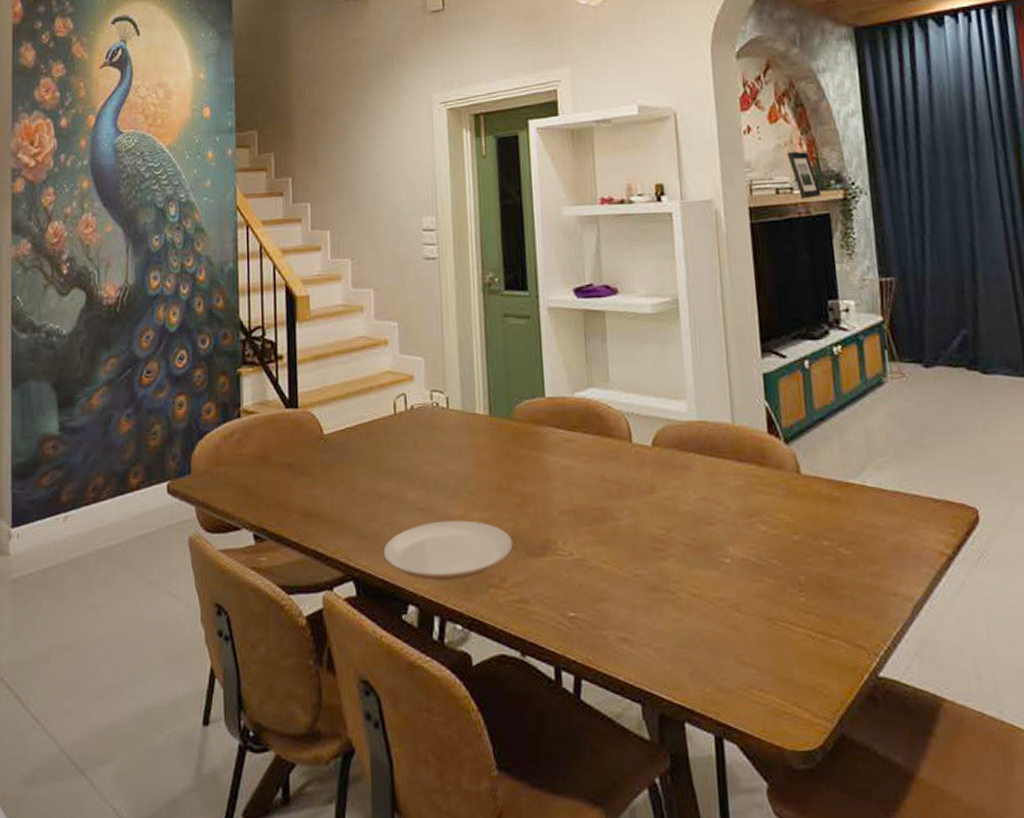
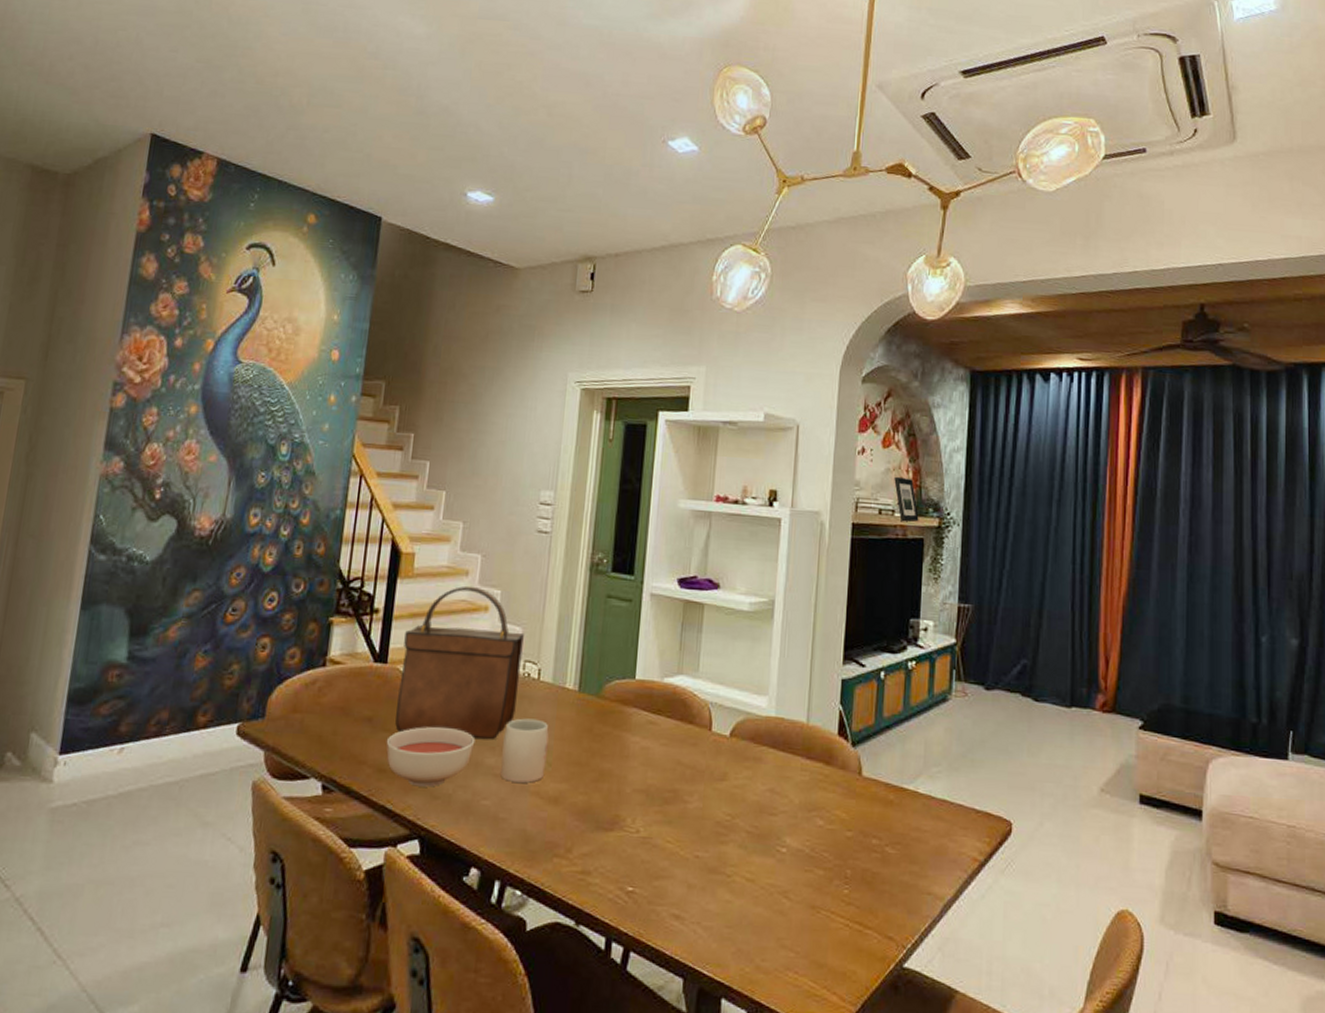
bowl: none [308,465,394,528] -> present [386,726,476,787]
handbag: none [311,321,430,476] -> present [395,585,524,739]
plate: present [383,520,513,580] -> none [453,788,583,846]
mug: none [421,448,468,515] -> present [500,718,549,783]

